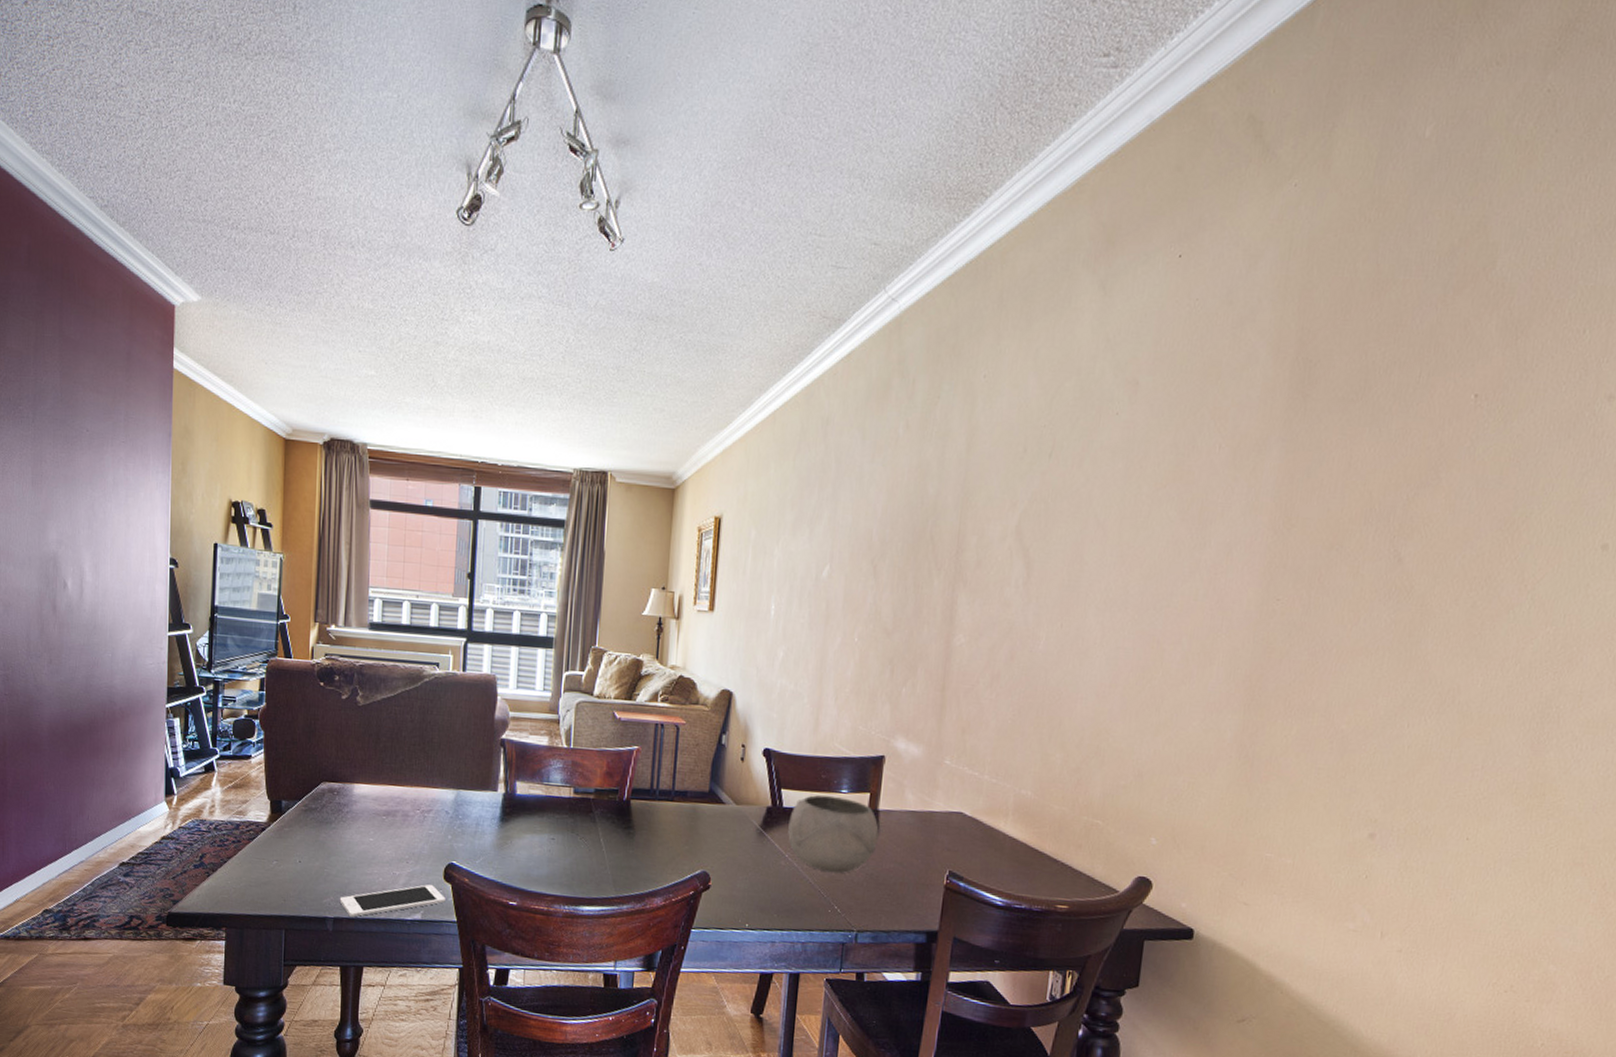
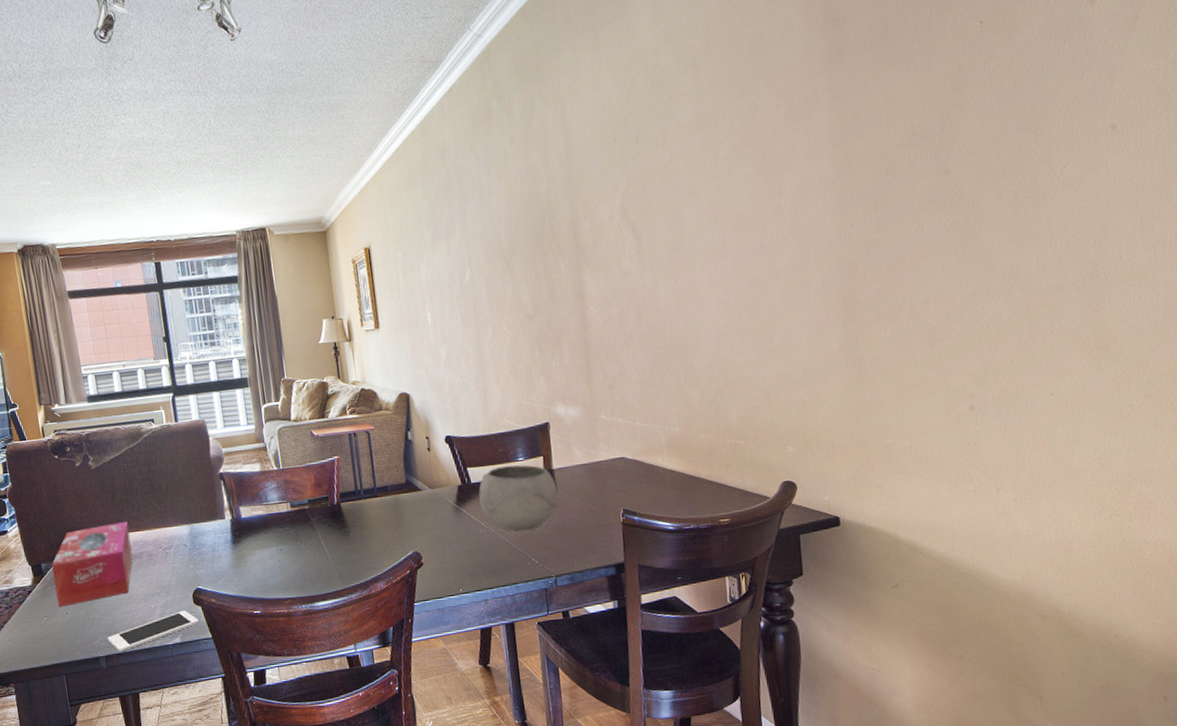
tissue box: none [291,770,387,854] -> present [51,522,133,608]

